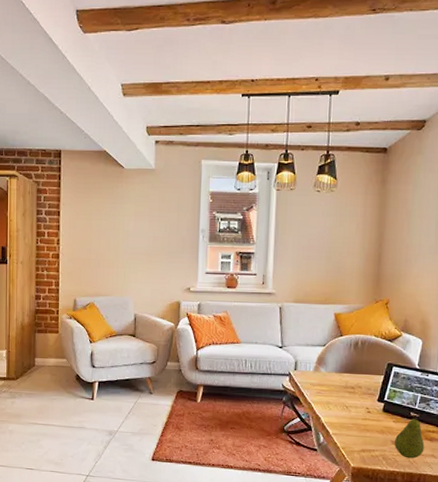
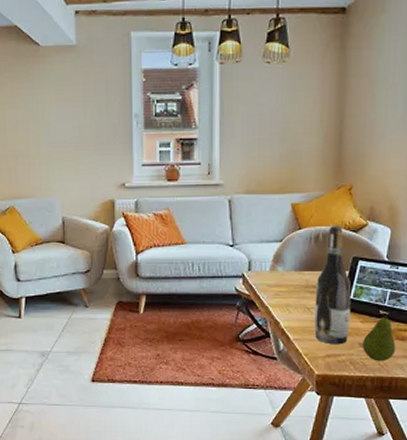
wine bottle: none [351,334,386,441] -> present [314,225,352,345]

